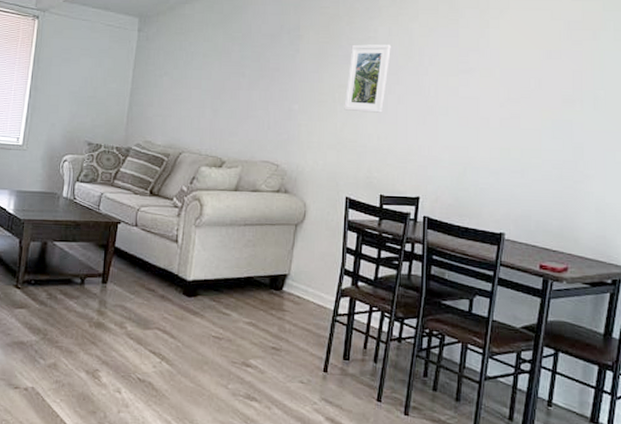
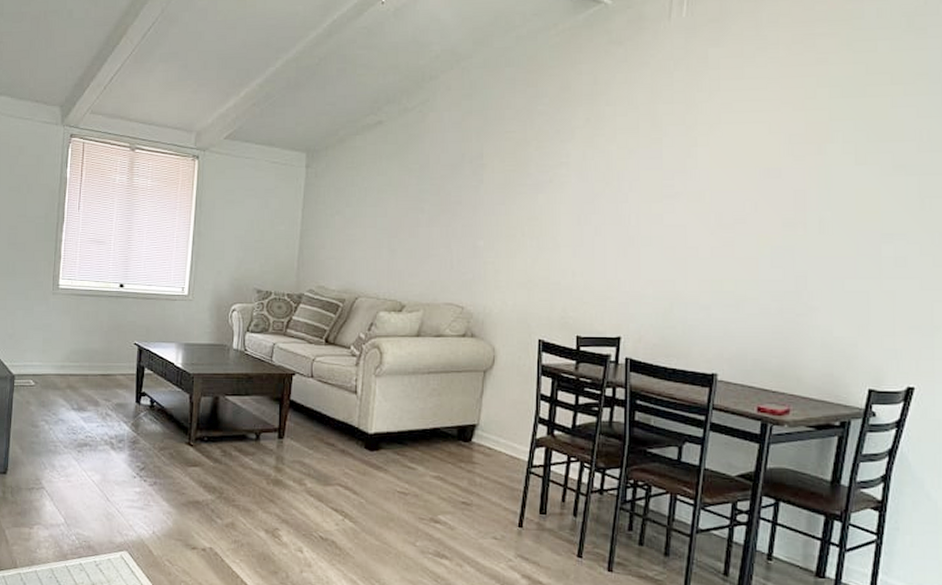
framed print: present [344,44,391,113] -> none [534,169,586,246]

